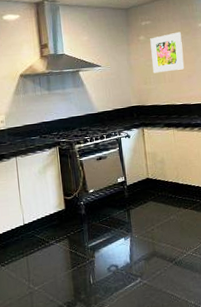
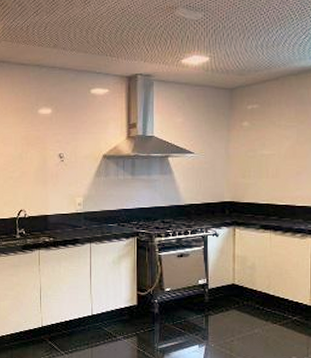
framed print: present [150,31,185,73] -> none [254,119,294,166]

